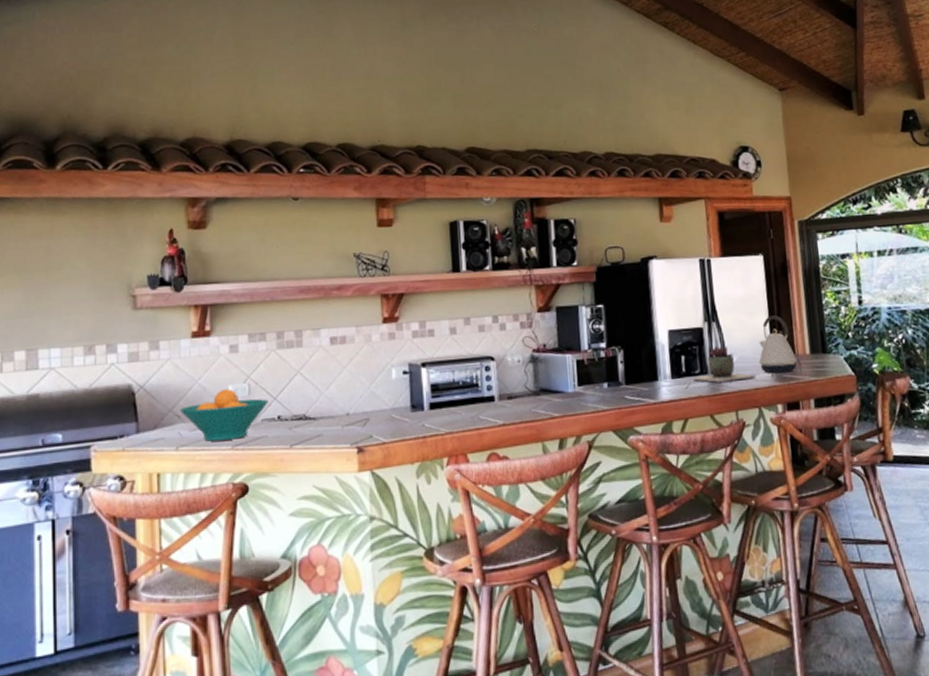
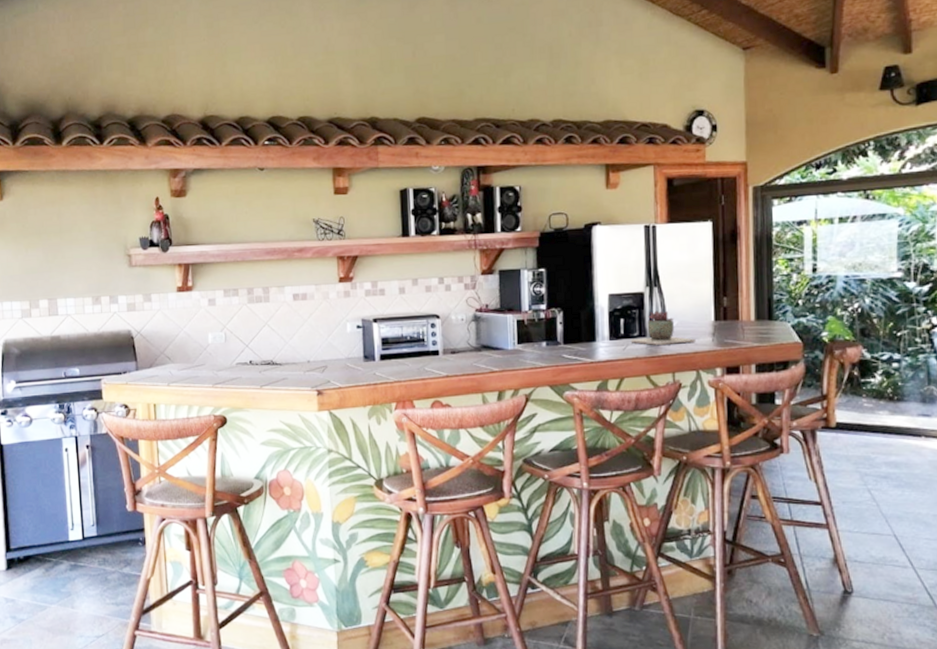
fruit bowl: present [180,389,268,442] -> none [170,336,242,380]
kettle: present [759,315,797,374] -> none [700,281,740,339]

